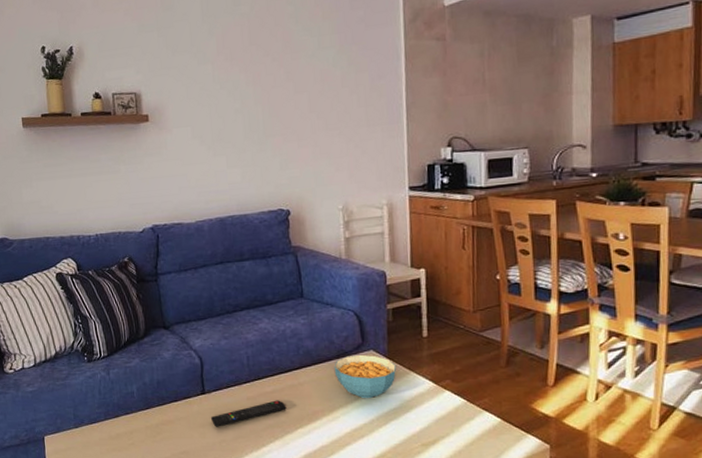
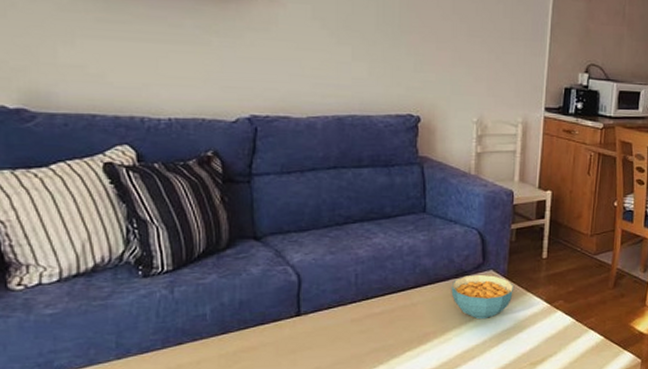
remote control: present [211,400,287,427] -> none [306,322,396,353]

